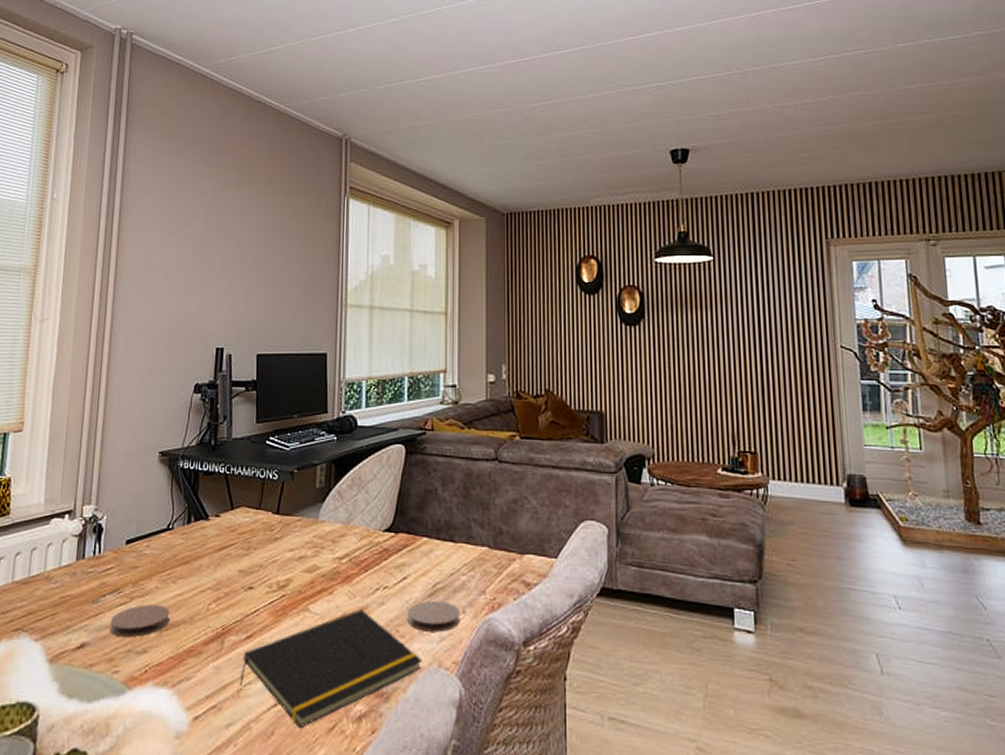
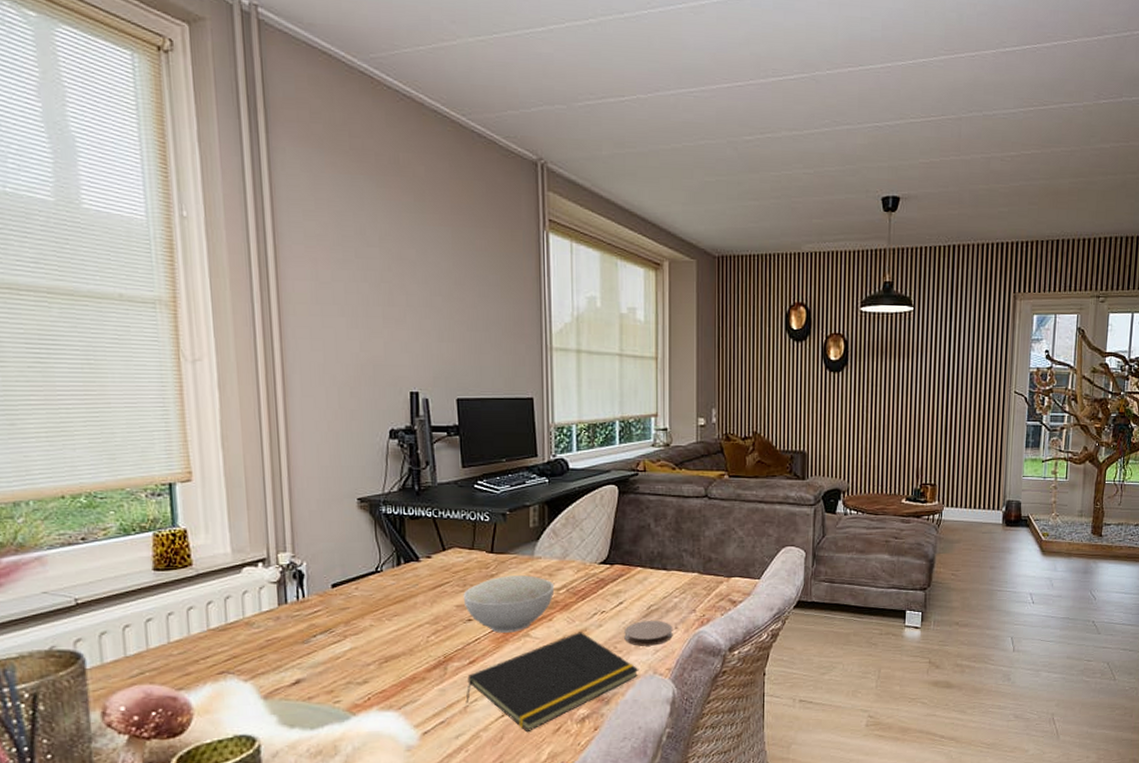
coaster: present [109,604,170,637] -> none [325,640,389,671]
bowl: none [246,540,337,605] -> present [463,575,555,633]

